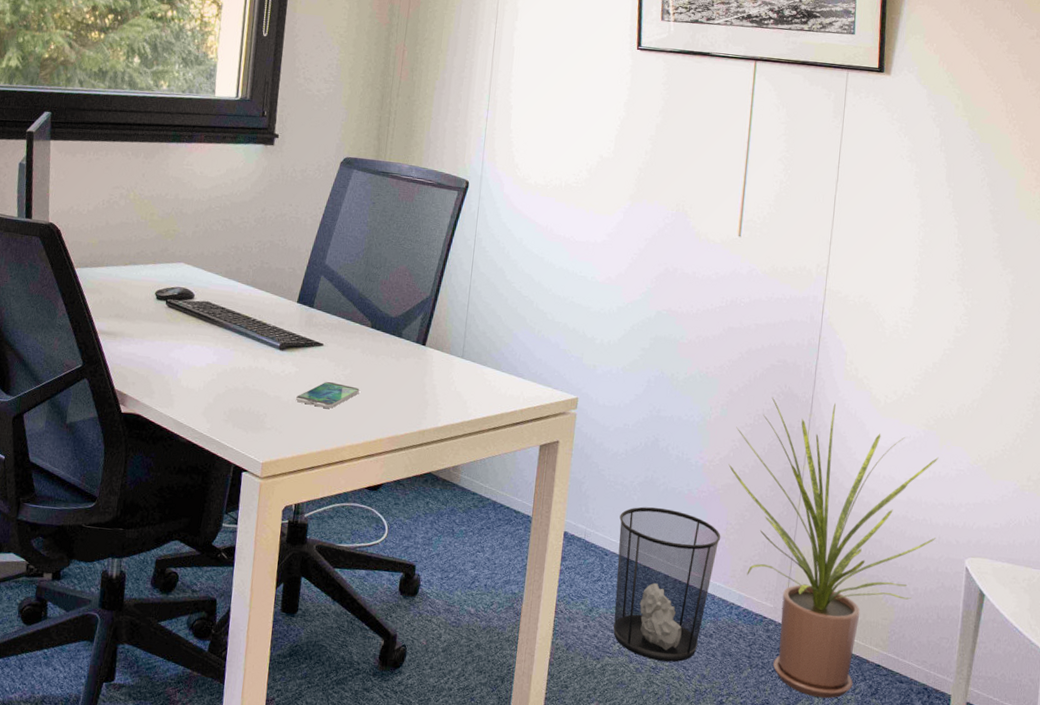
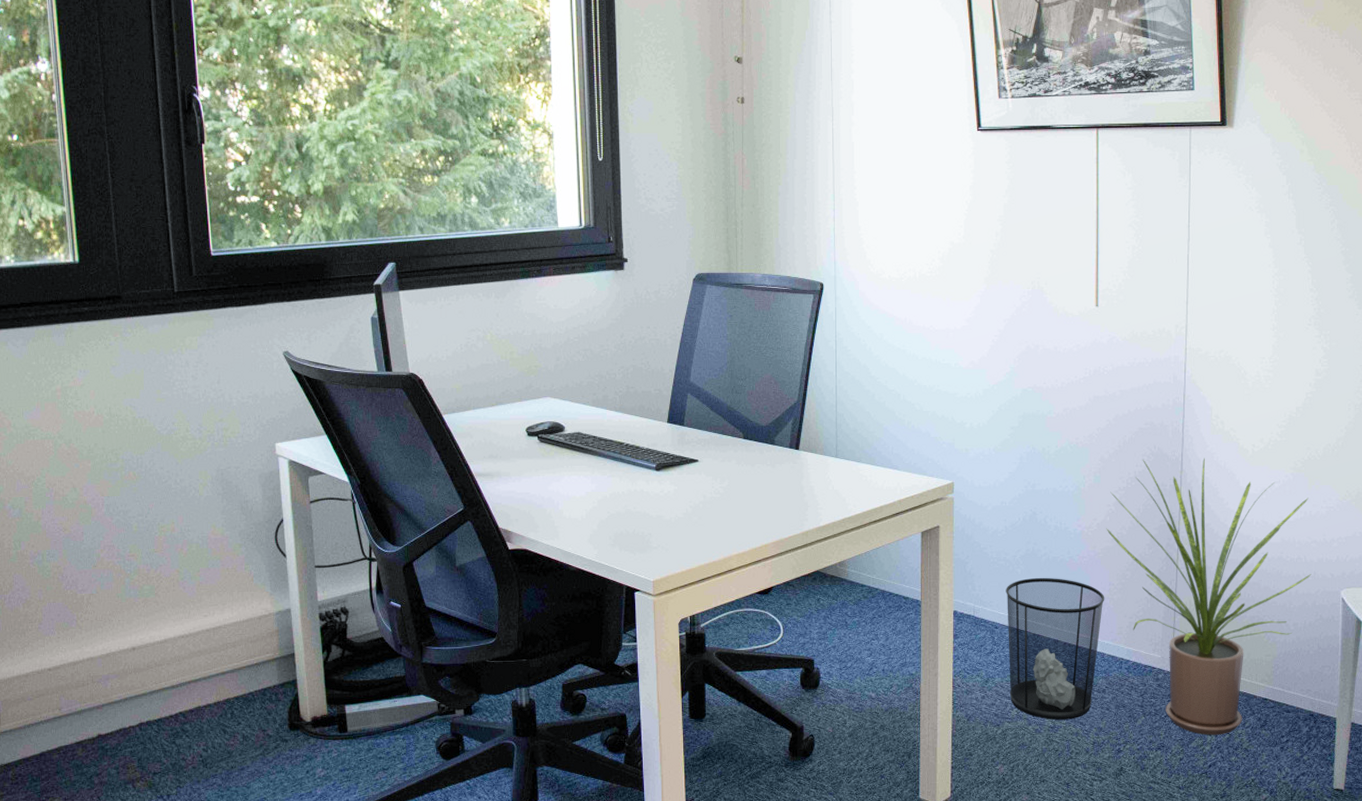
smartphone: present [295,382,360,409] -> none [677,496,739,521]

